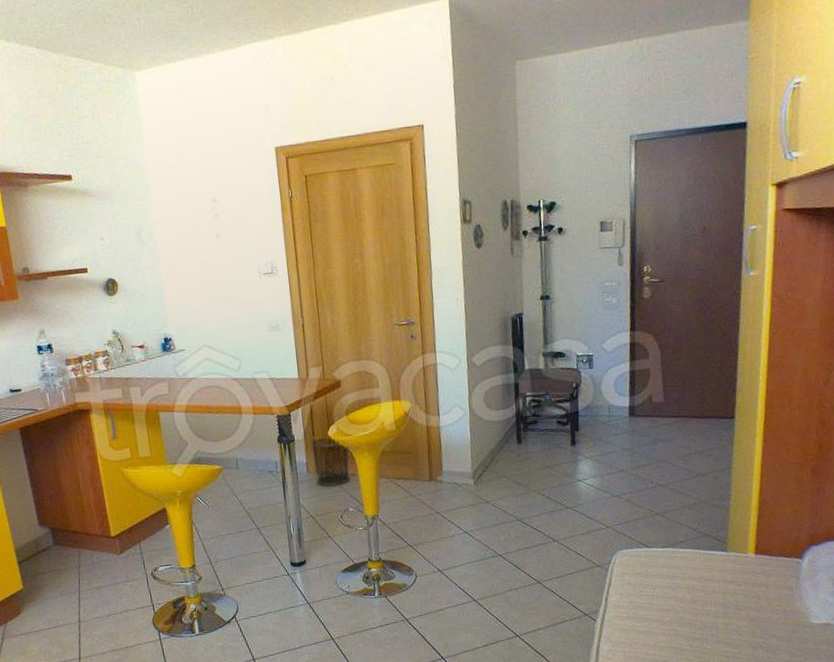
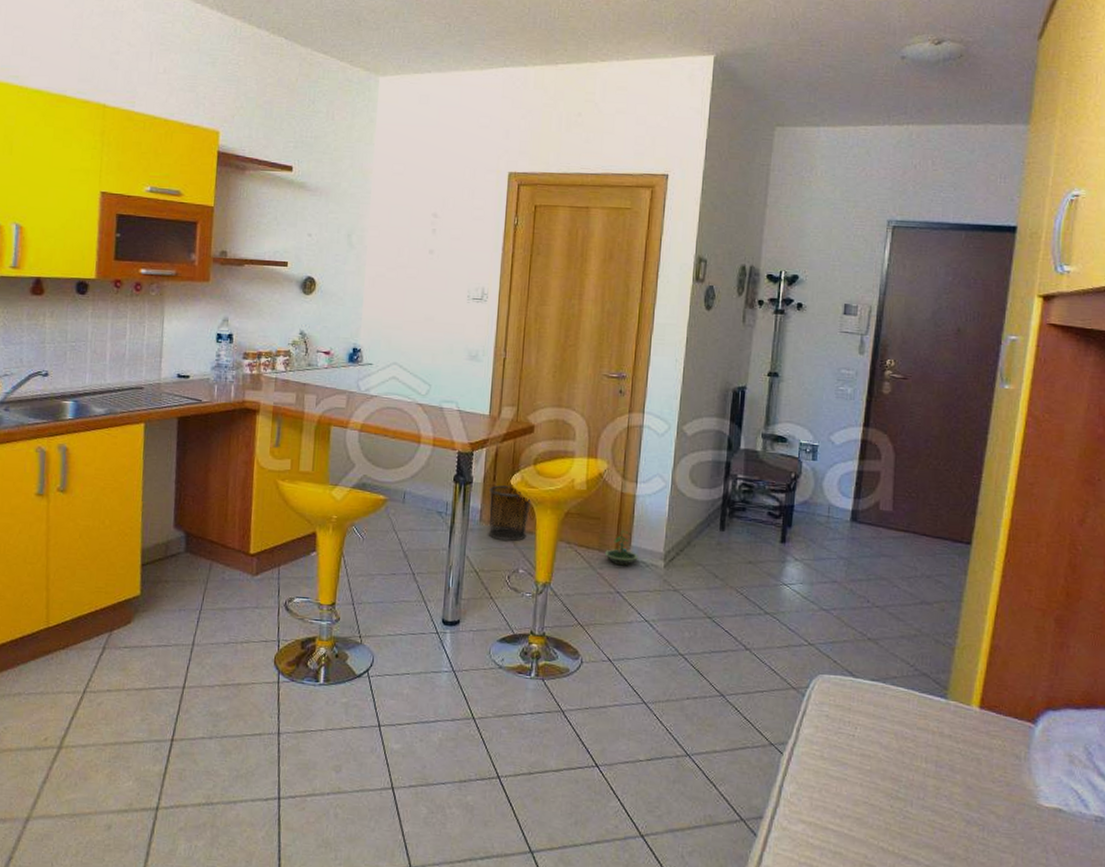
terrarium: none [421,458,451,490] -> present [605,530,638,566]

